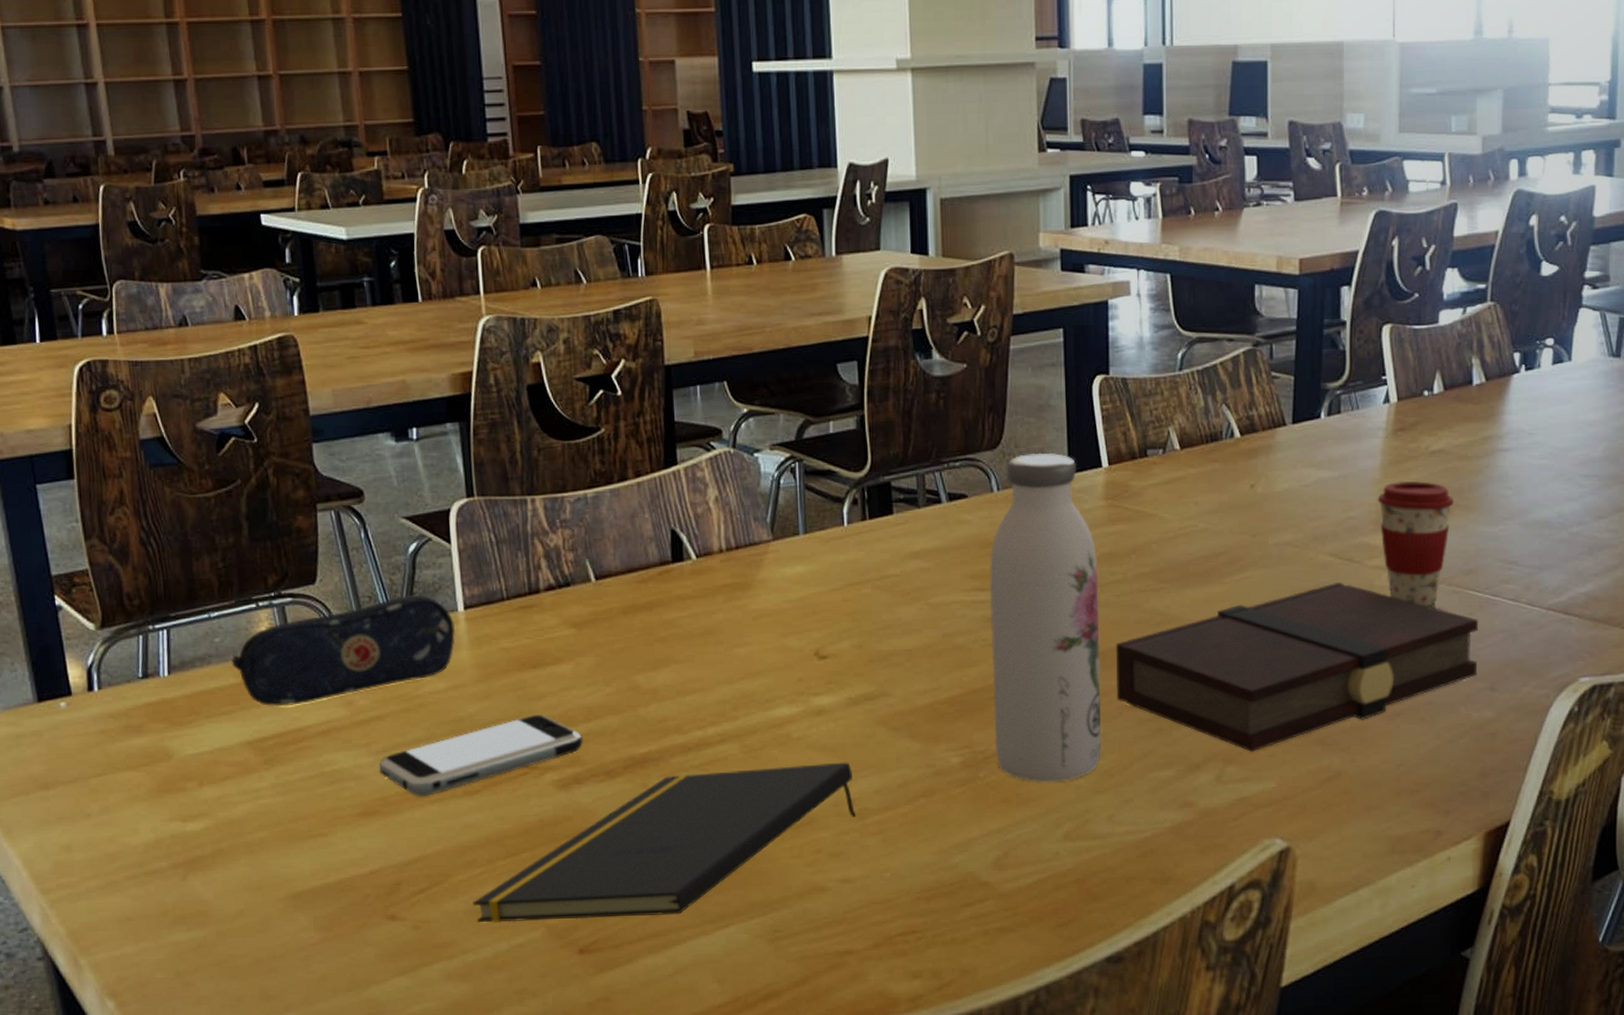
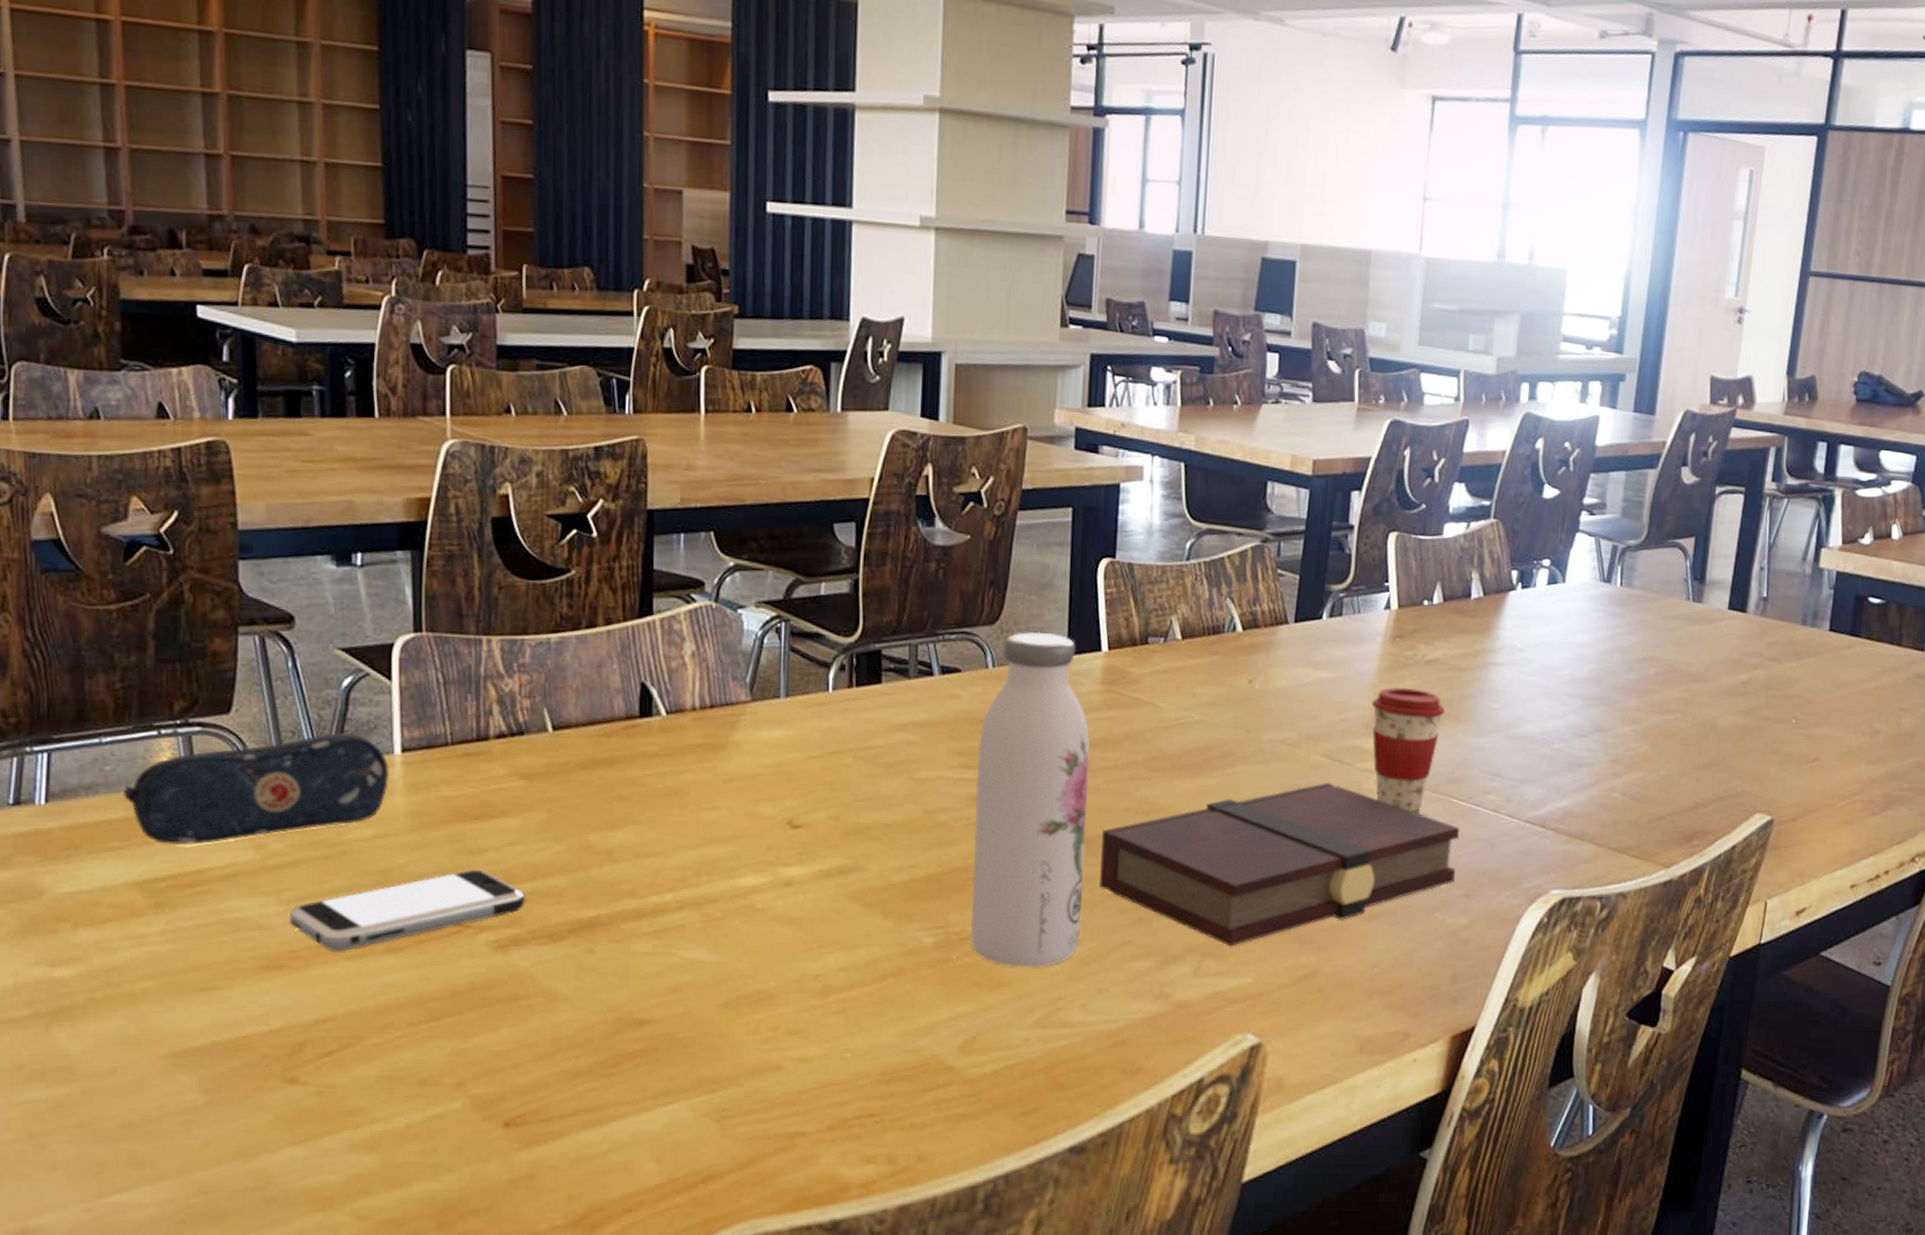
notepad: present [473,762,856,923] -> none [387,936,819,1091]

